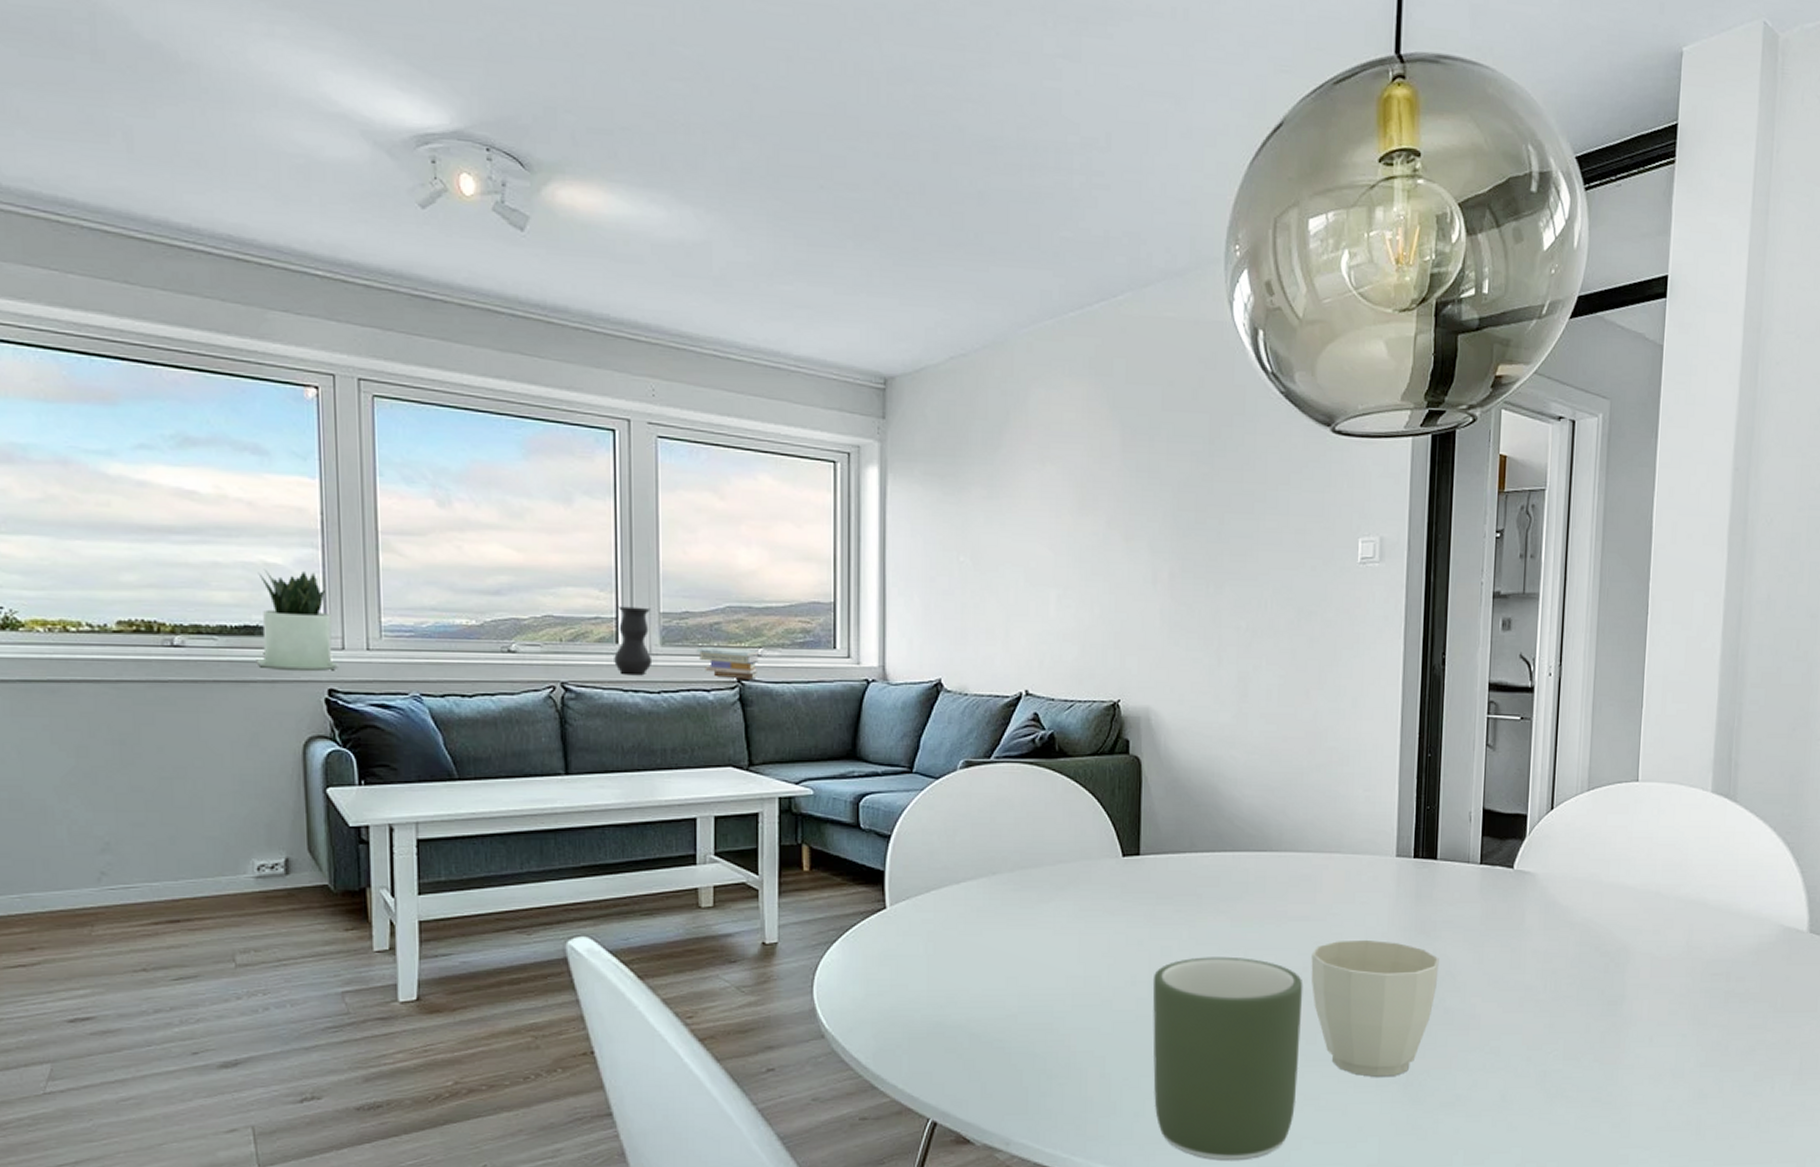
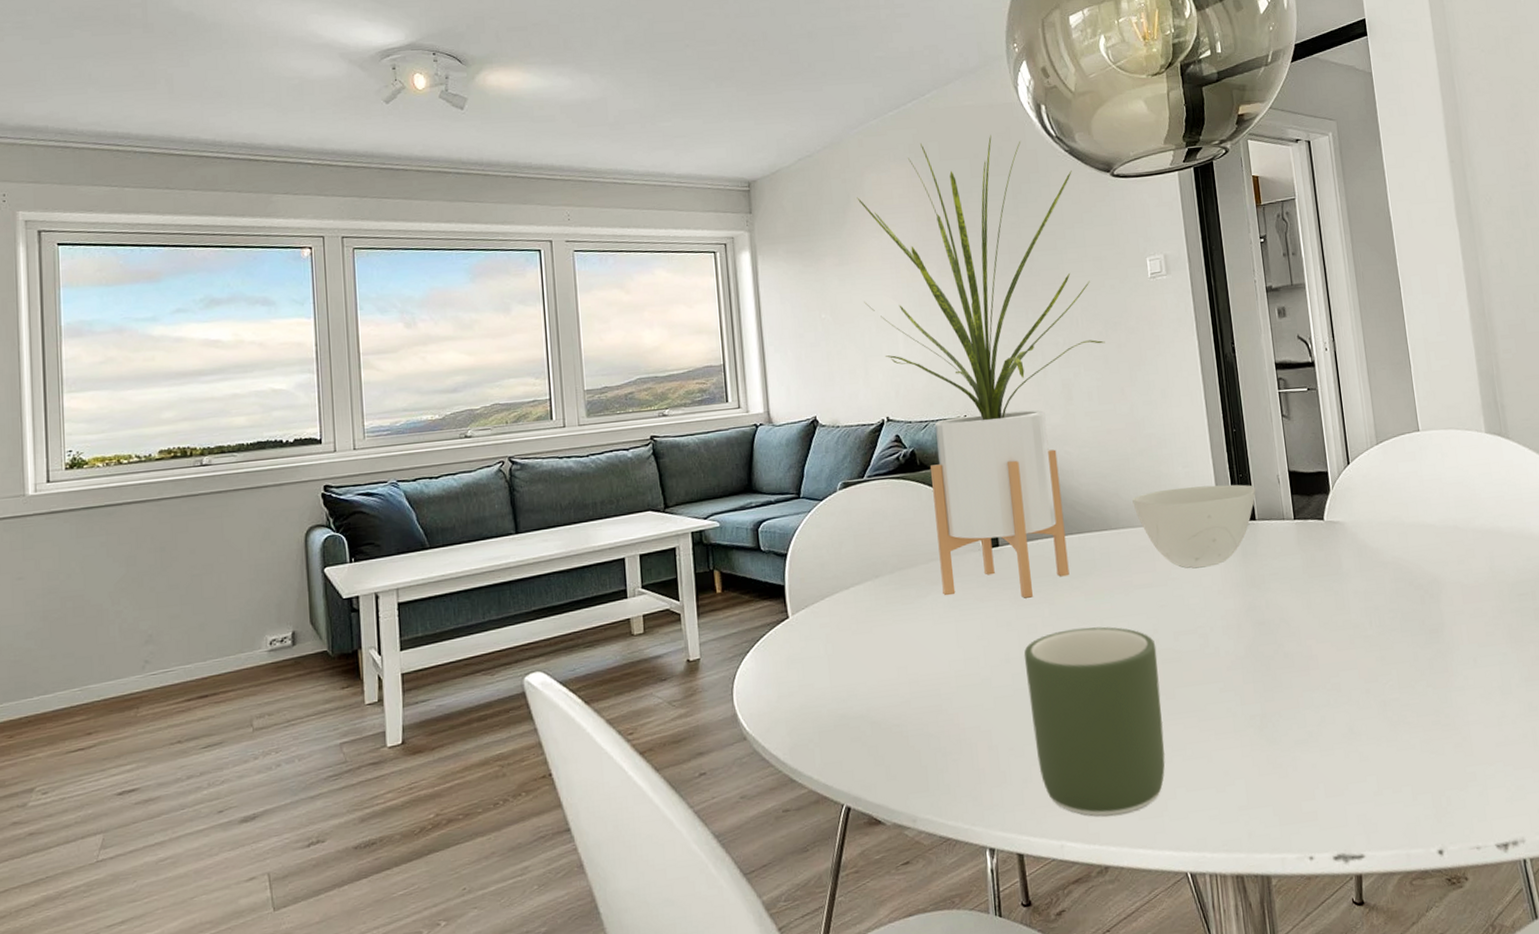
planter: present [256,569,338,672] -> none [267,392,331,475]
vase: present [614,606,653,676] -> none [550,387,581,446]
books: present [696,647,759,680] -> none [615,411,667,438]
house plant: none [1013,357,1295,917] -> present [857,134,1105,598]
bowl: none [1300,813,1443,905] -> present [1132,484,1256,569]
cup: present [1311,939,1439,1078] -> none [1159,597,1274,724]

